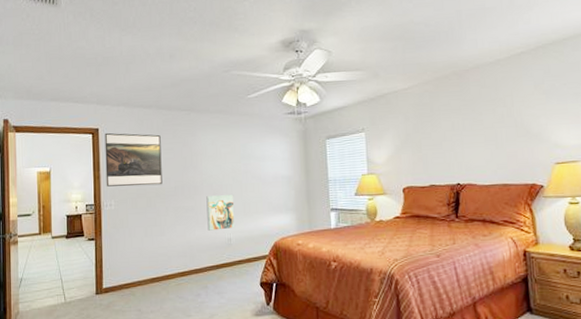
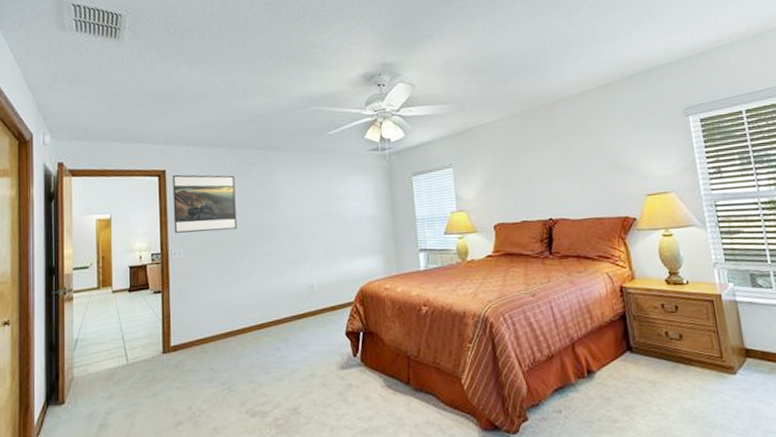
wall art: present [206,195,235,231] -> none [285,238,318,278]

